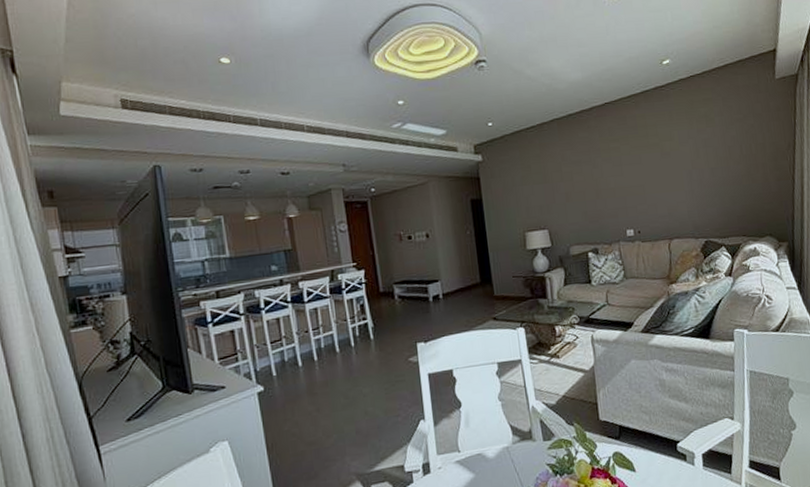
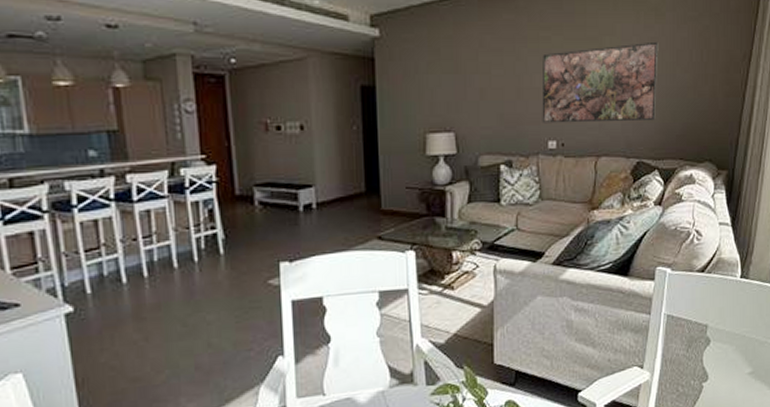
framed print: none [614,141,717,216] -> present [542,41,659,124]

